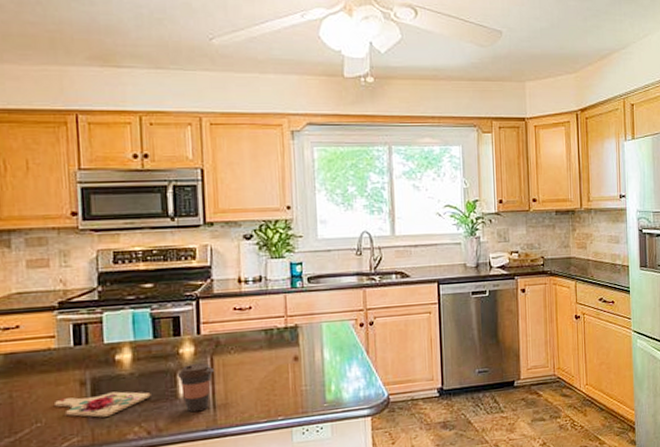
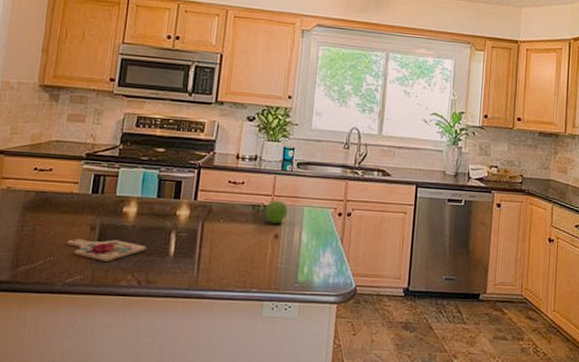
coffee cup: present [177,362,213,413] -> none [171,226,203,271]
fruit: none [279,320,305,347] -> present [265,200,288,225]

